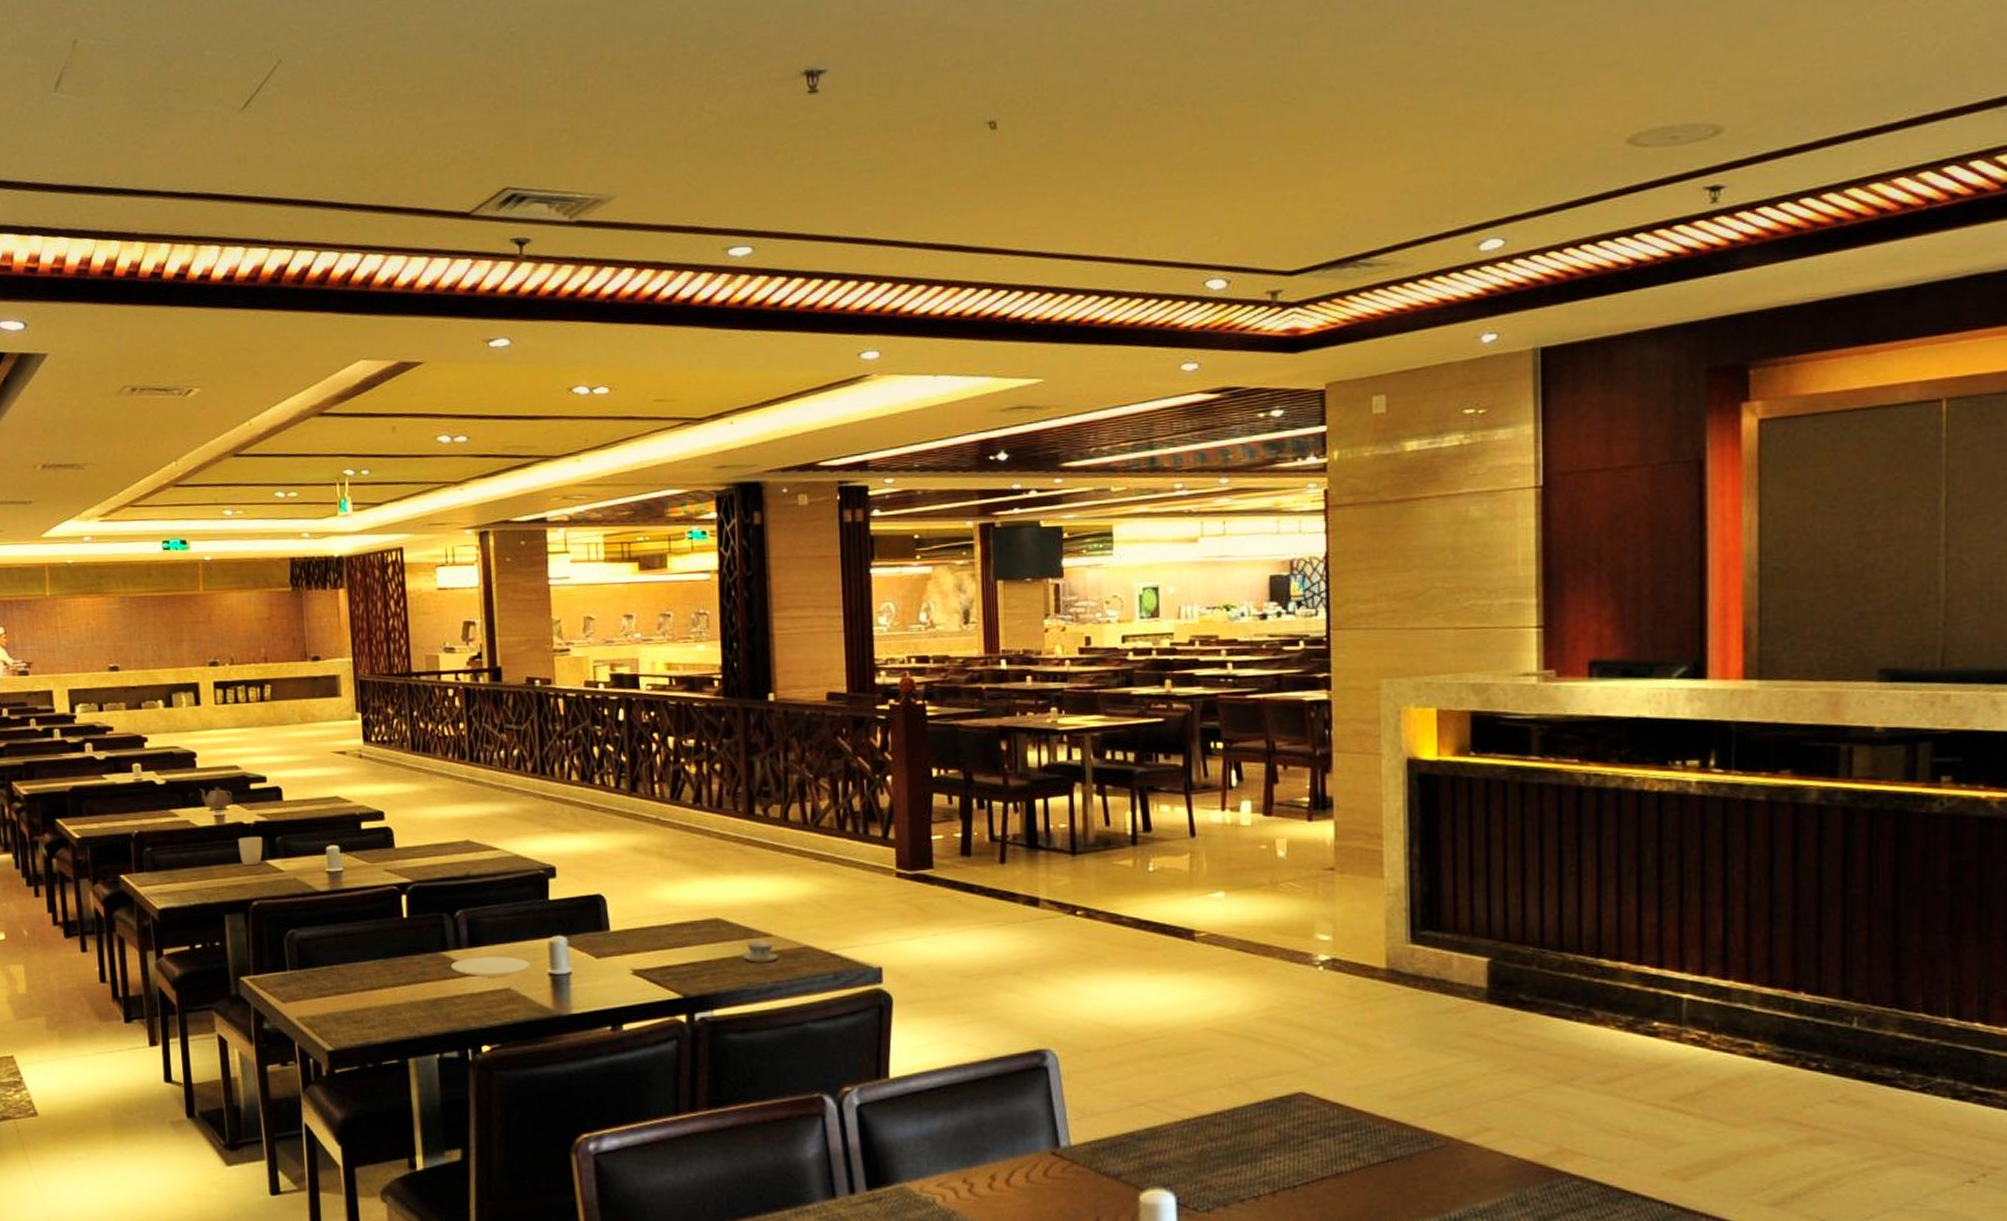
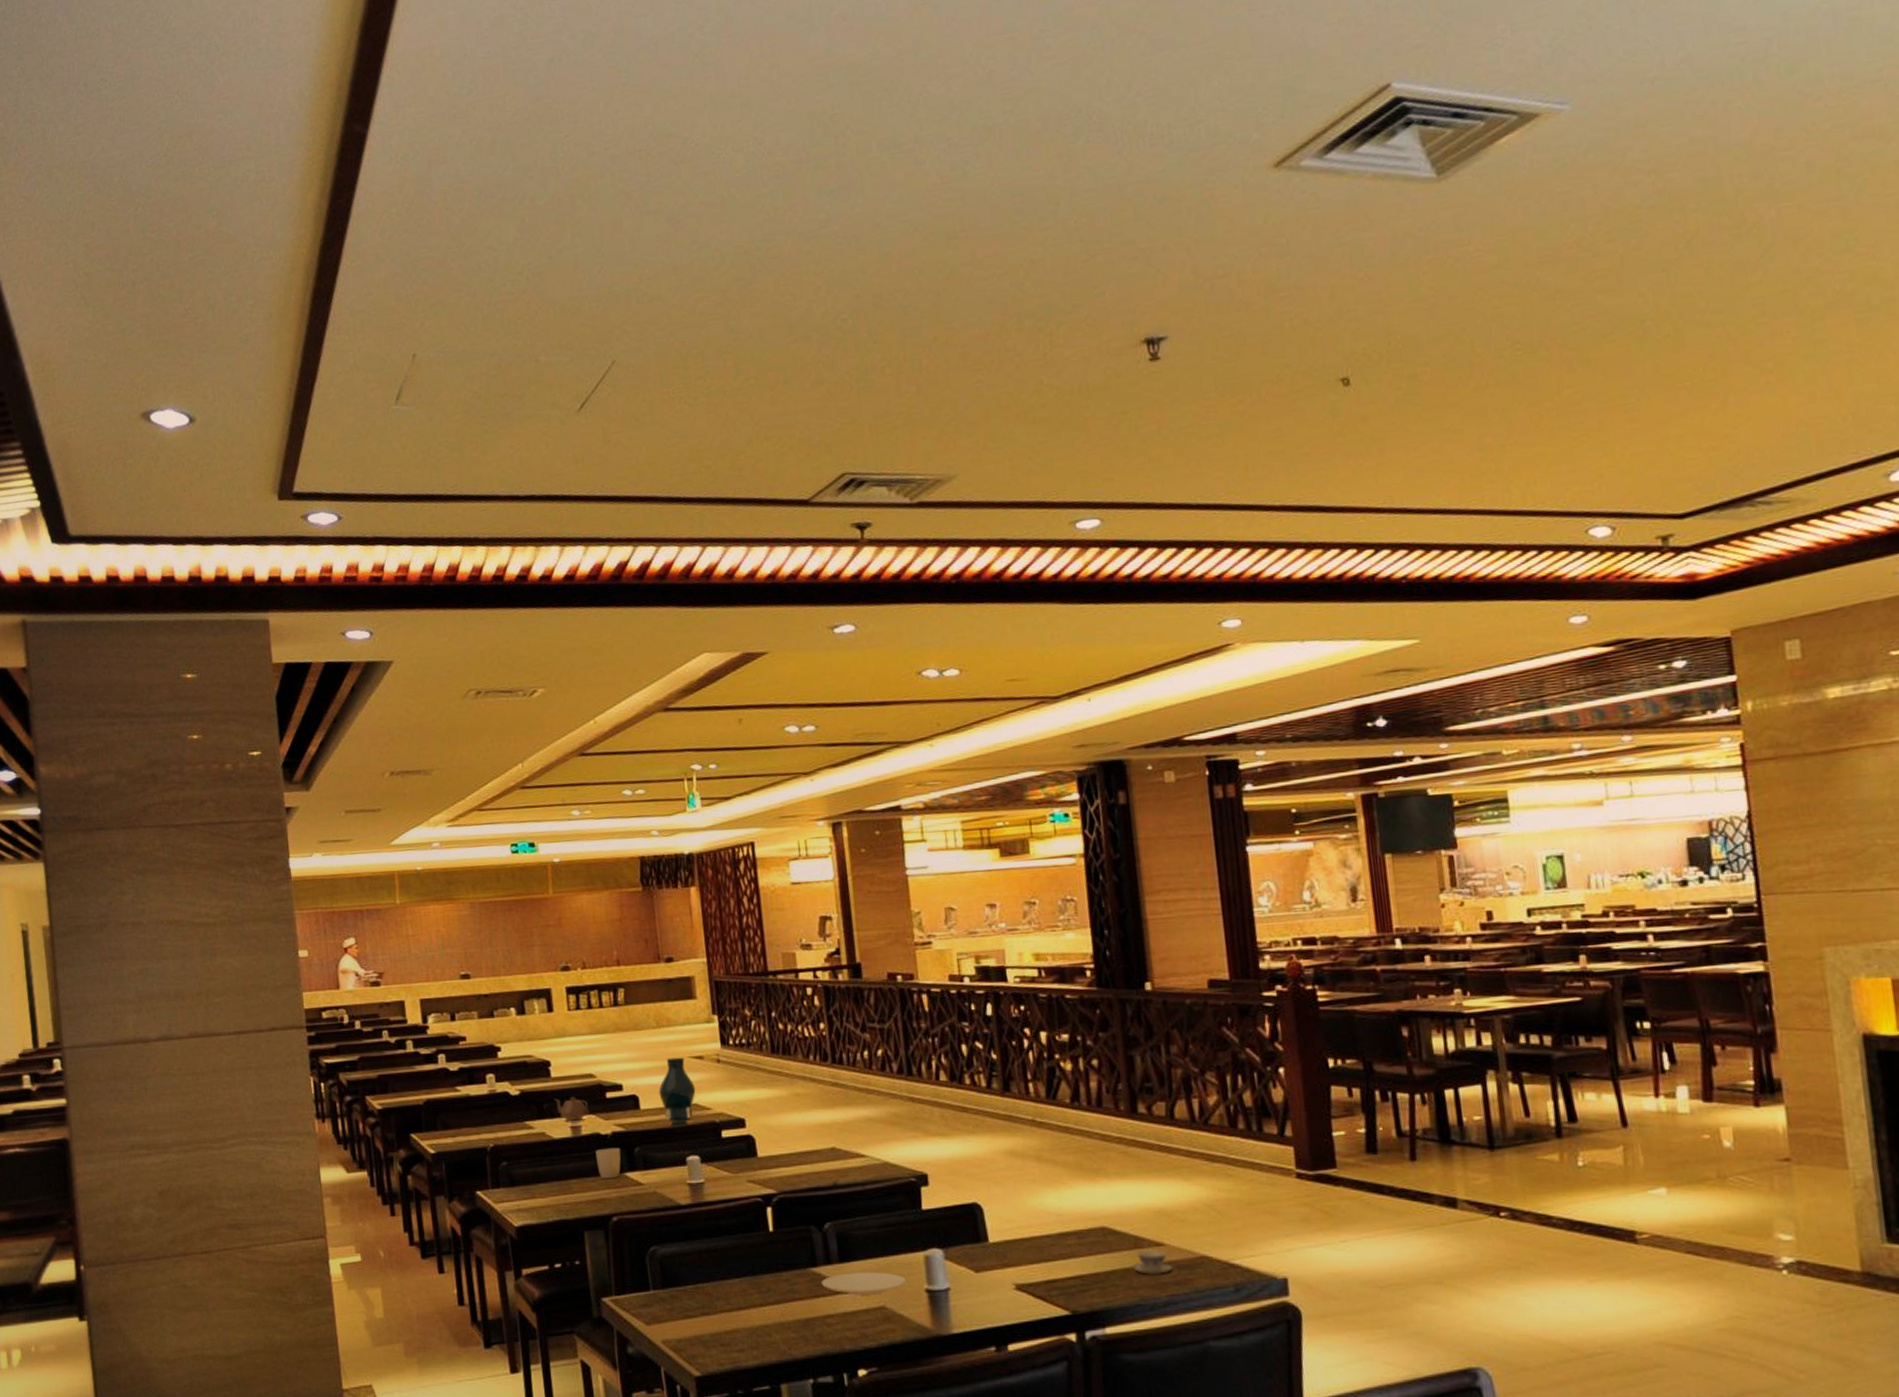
vase: none [301,752,338,819] -> present [658,1057,696,1128]

